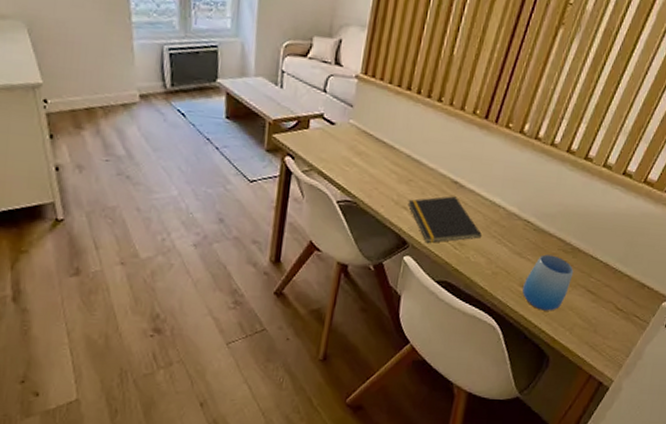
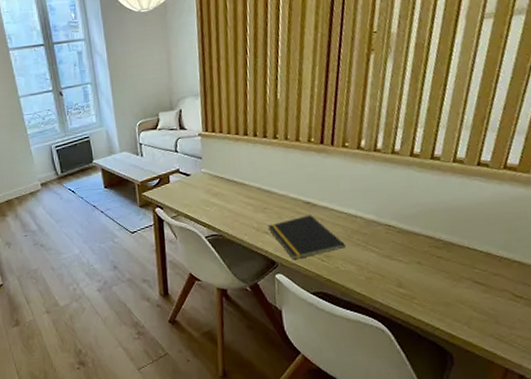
cup: present [522,254,574,311] -> none [401,253,454,308]

